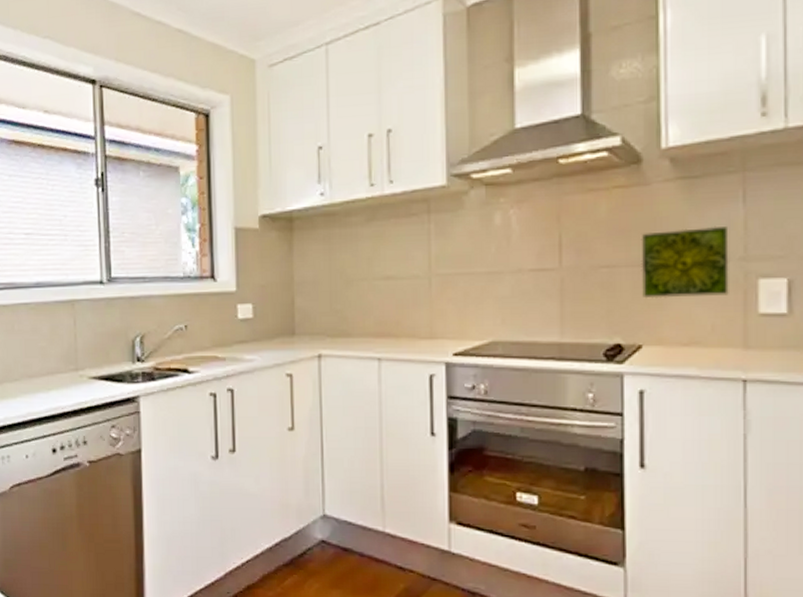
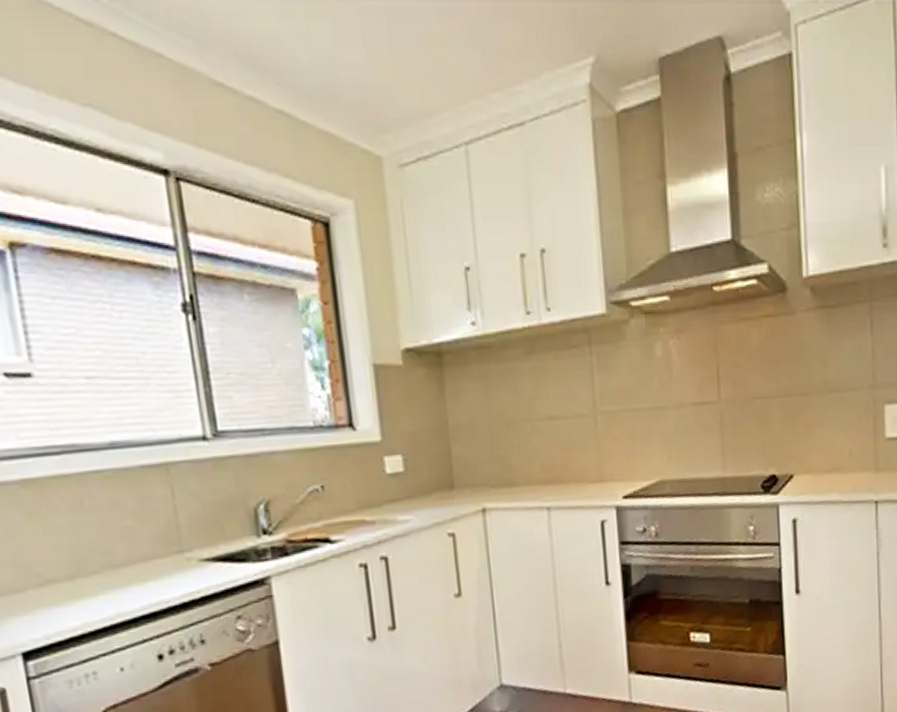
decorative tile: present [641,226,729,299] -> none [788,355,862,429]

